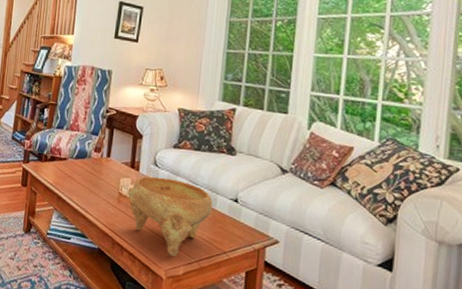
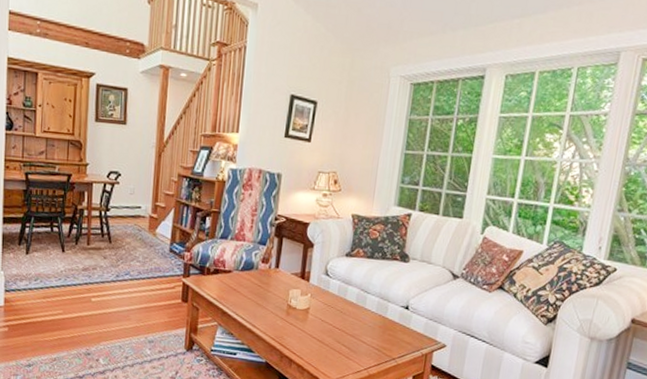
decorative bowl: present [127,176,213,257] -> none [297,287,384,367]

